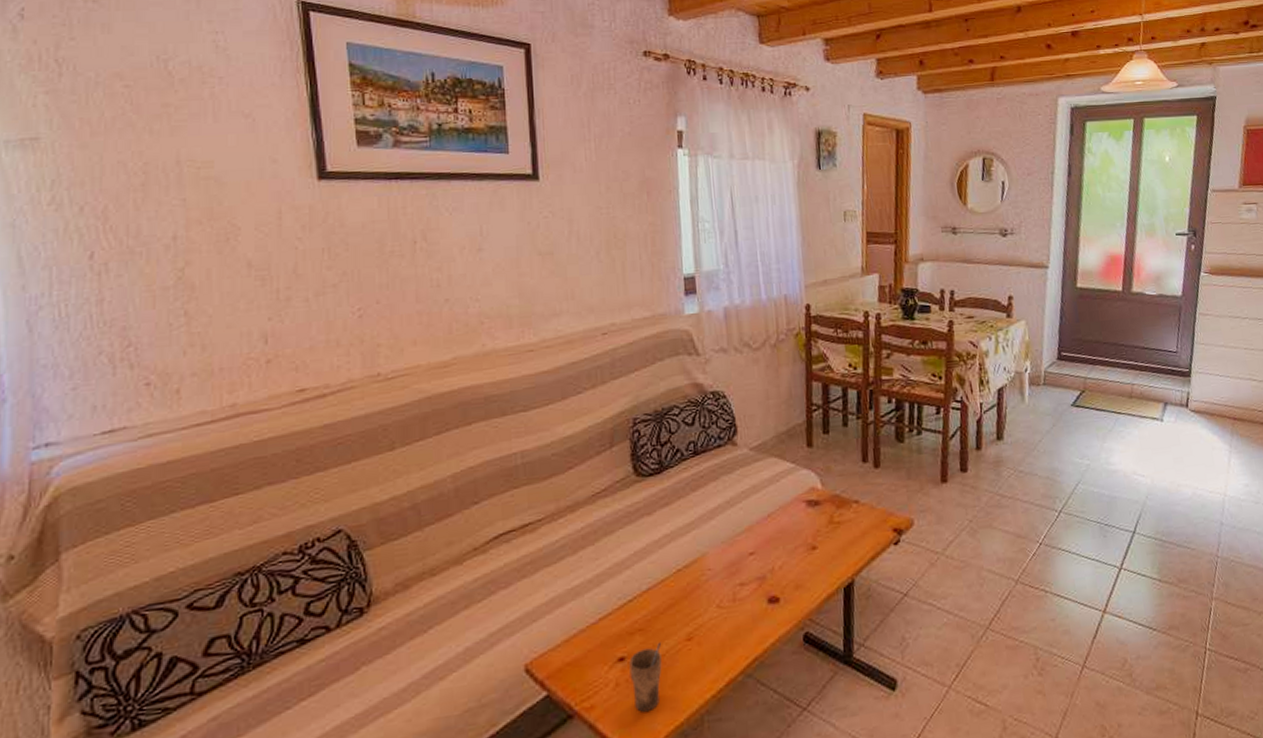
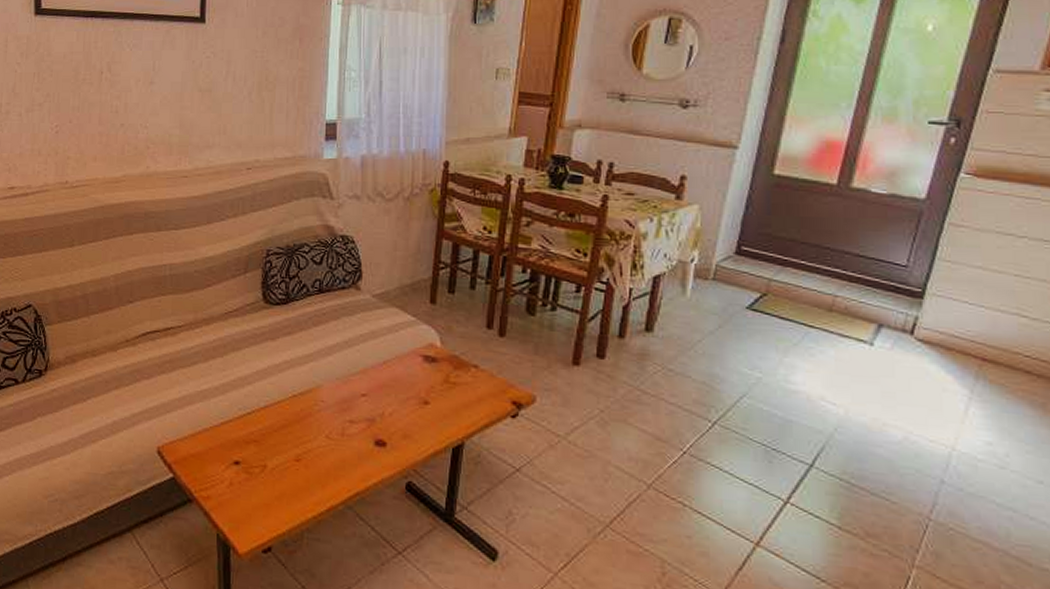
cup: present [629,641,662,712] -> none [242,456,273,514]

